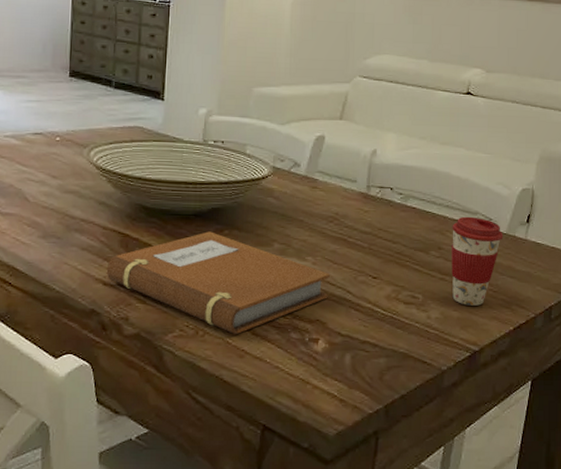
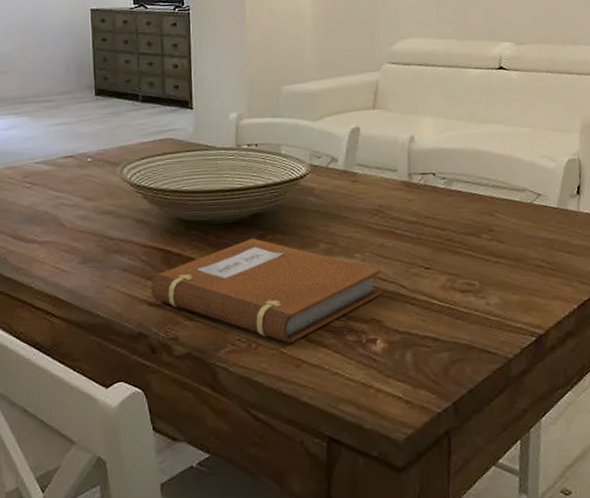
coffee cup: present [451,216,504,306] -> none [500,193,555,288]

